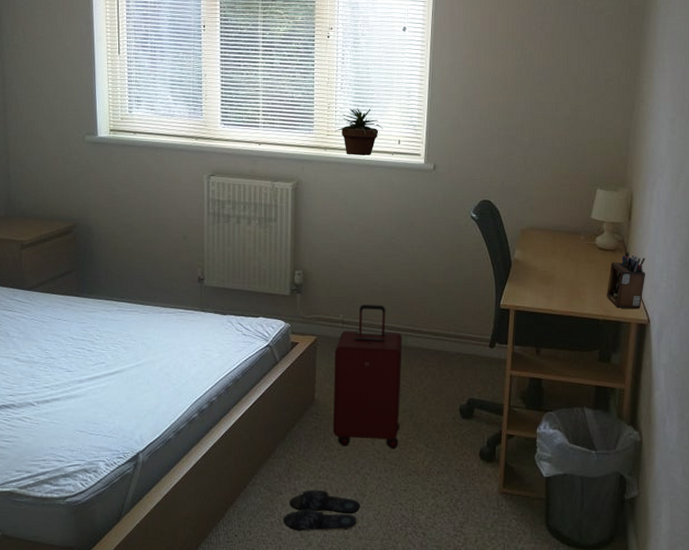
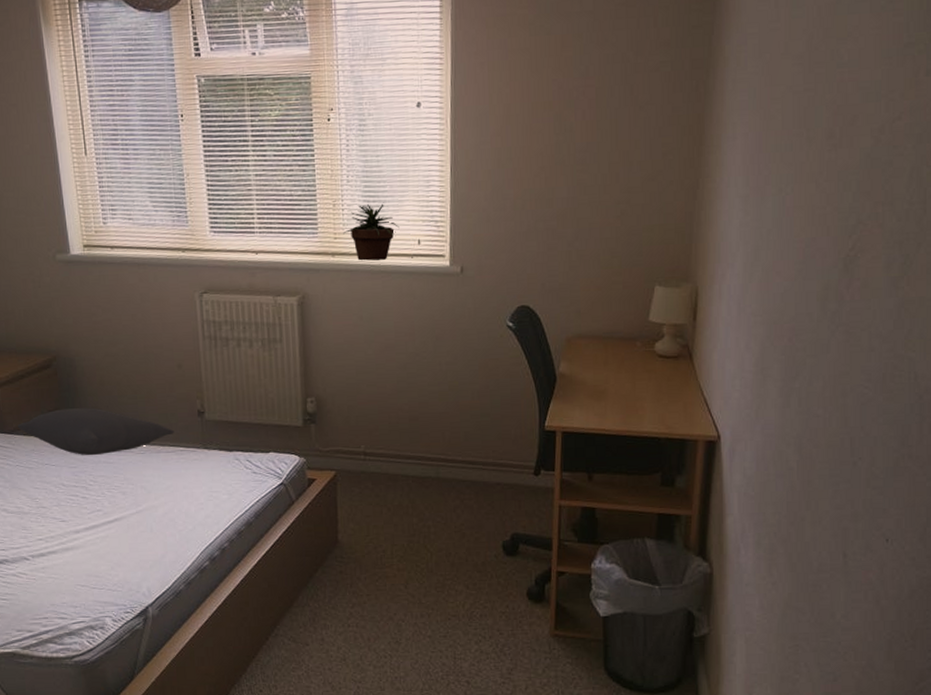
pillow: none [36,270,176,312] -> present [18,408,174,455]
slippers: present [283,489,360,531] -> none [311,639,395,684]
suitcase: present [332,305,403,448] -> none [358,432,436,591]
desk organizer: present [606,251,646,309] -> none [668,357,715,425]

